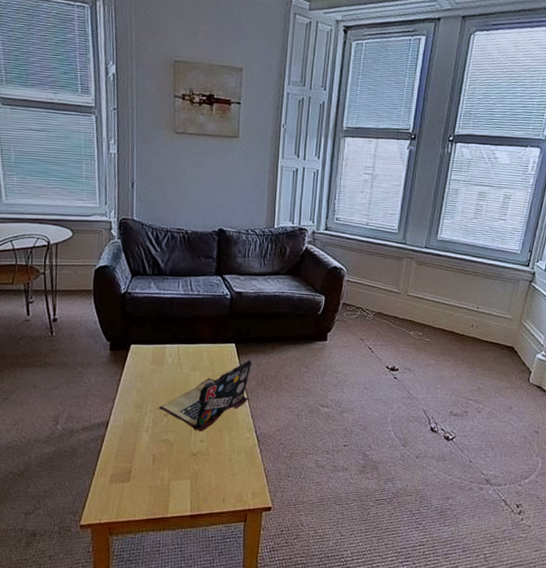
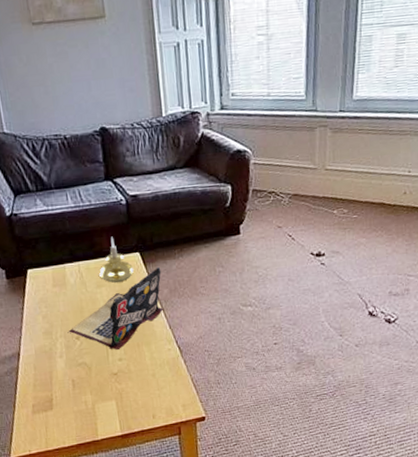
candle holder: none [196,326,228,368] -> present [99,236,134,283]

